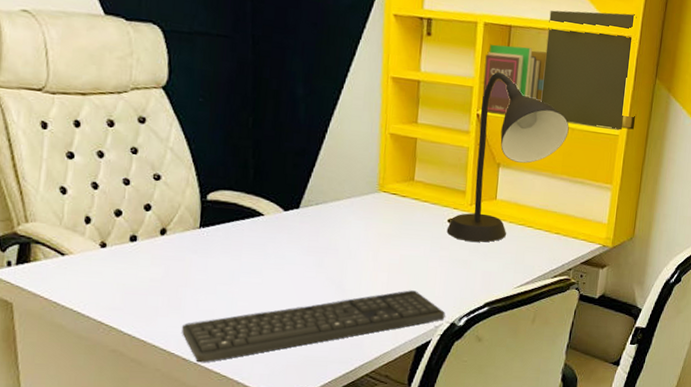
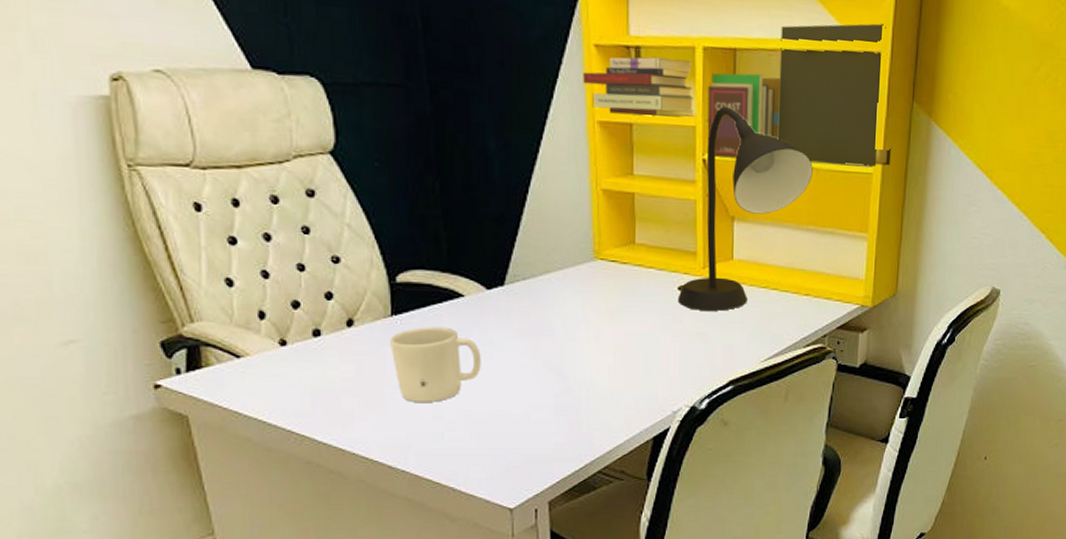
computer keyboard: present [181,290,446,363] -> none [382,372,684,470]
mug: none [196,239,274,305] -> present [390,327,481,402]
books: none [381,25,474,79] -> present [583,57,693,117]

